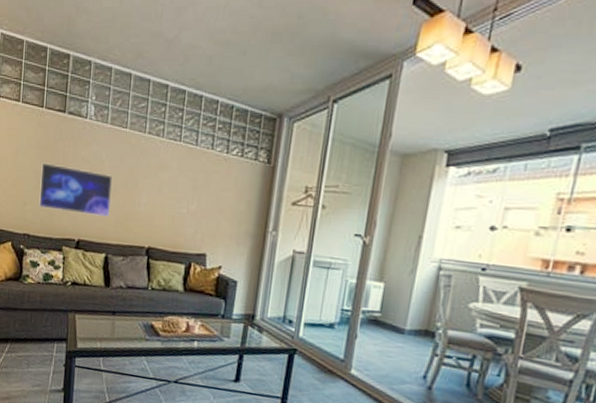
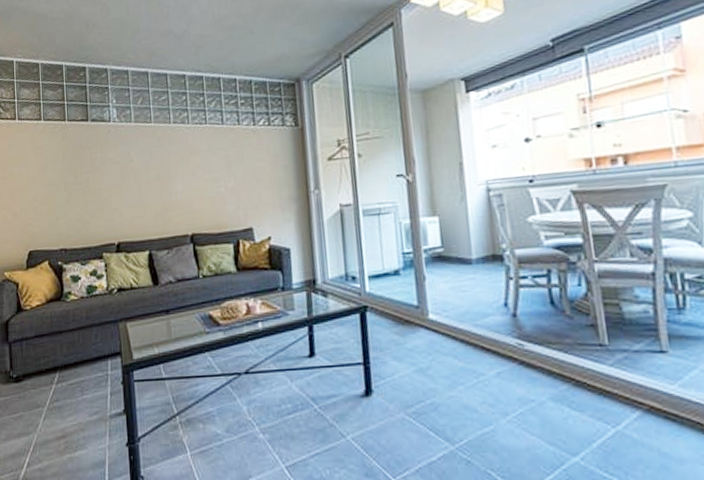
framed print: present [39,162,112,217] -> none [70,170,147,219]

